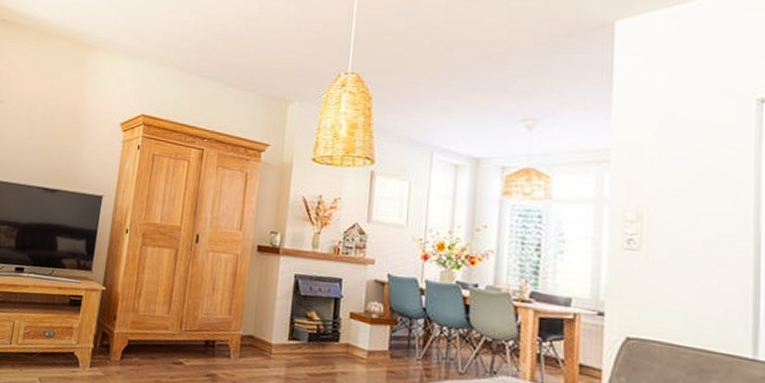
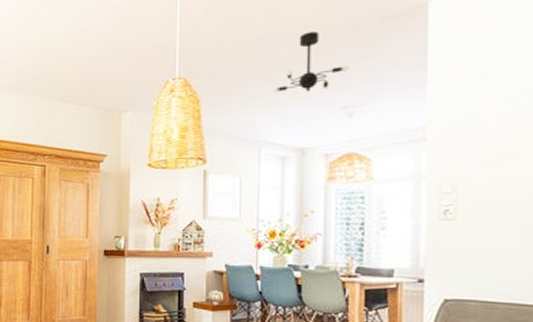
ceiling light fixture: none [449,40,530,100] -> present [273,32,349,93]

